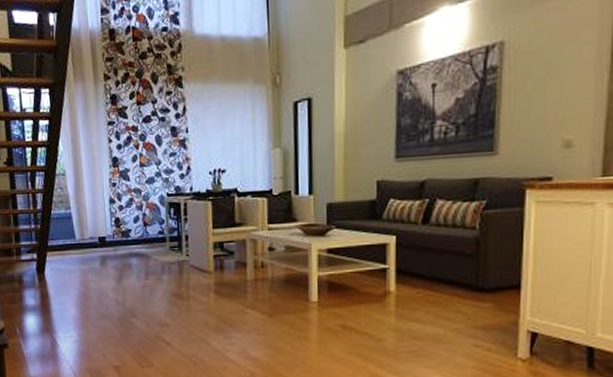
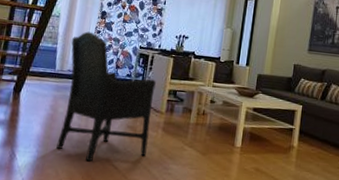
chair: none [85,186,201,340] -> present [56,31,156,162]

